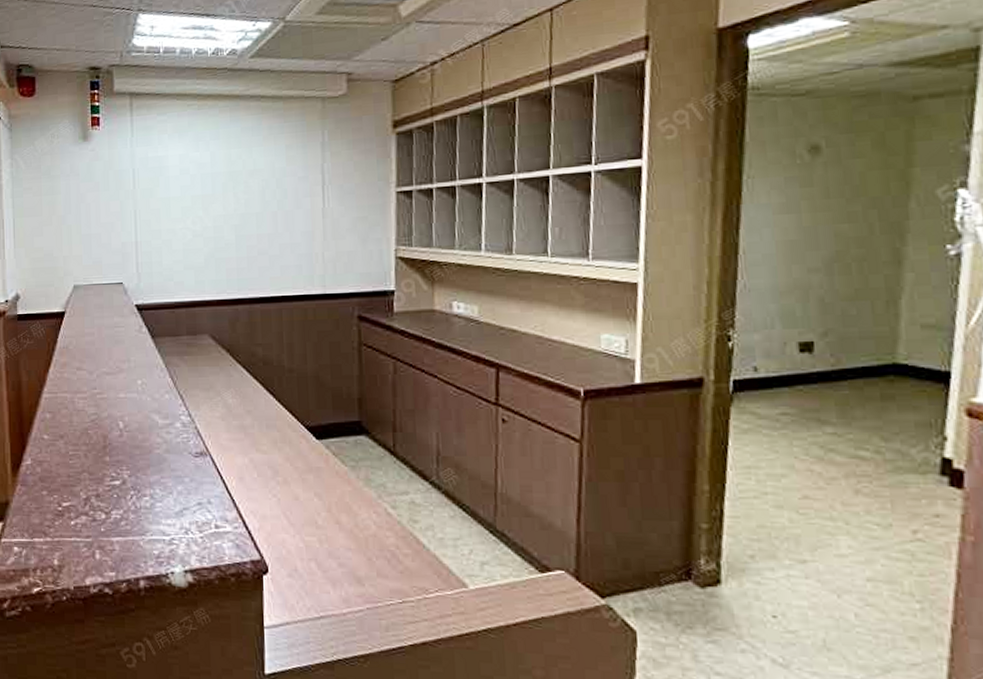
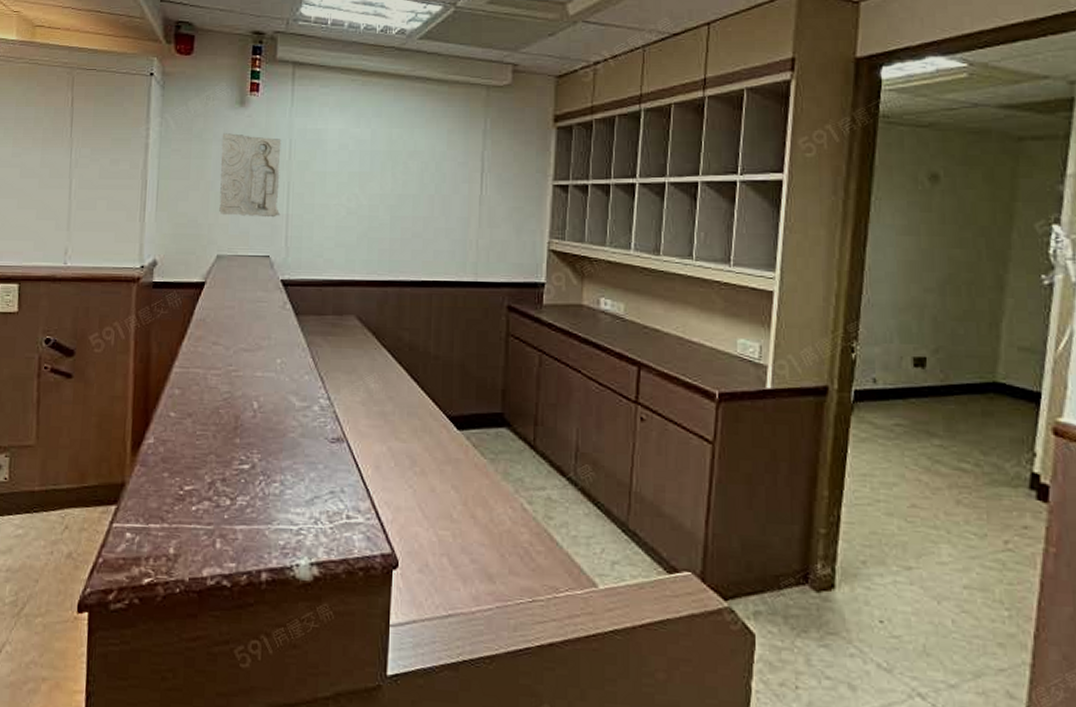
relief panel: none [69,168,130,247] -> present [219,133,281,218]

